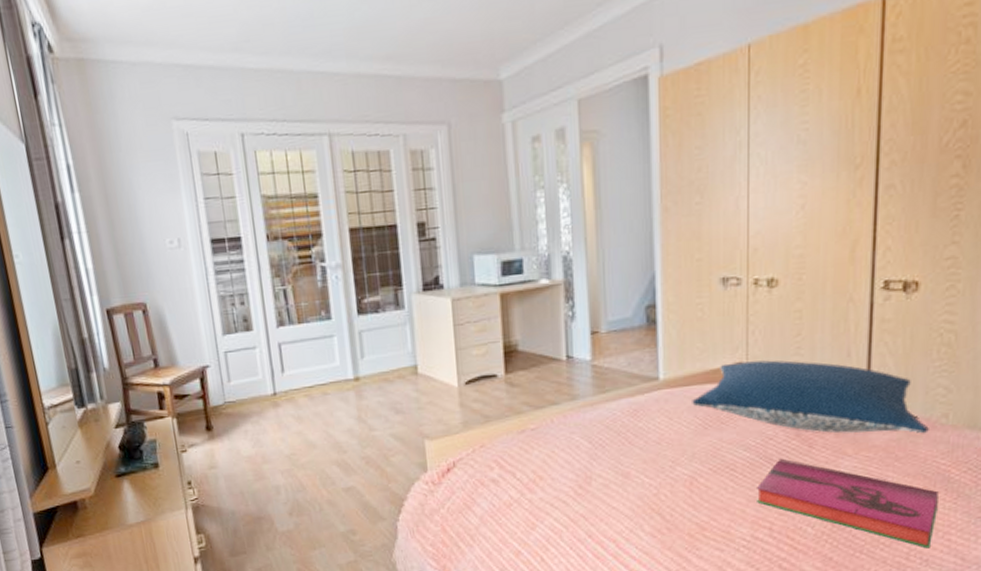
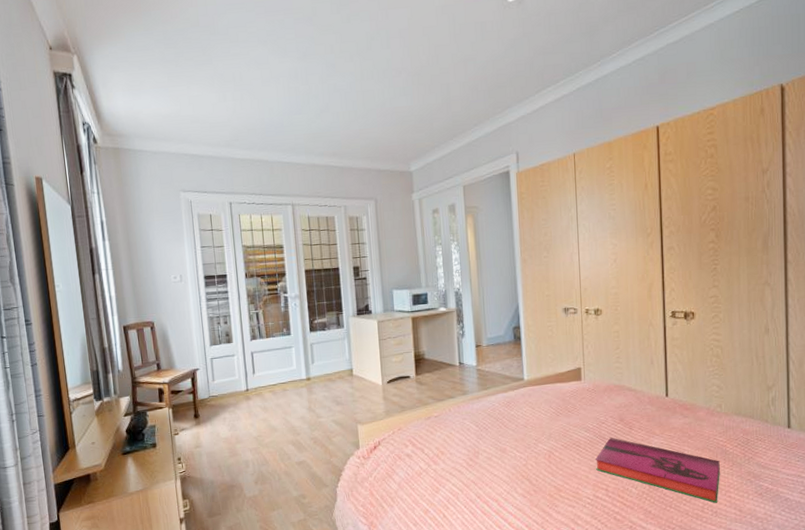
pillow: present [692,360,929,434] -> none [547,366,709,419]

